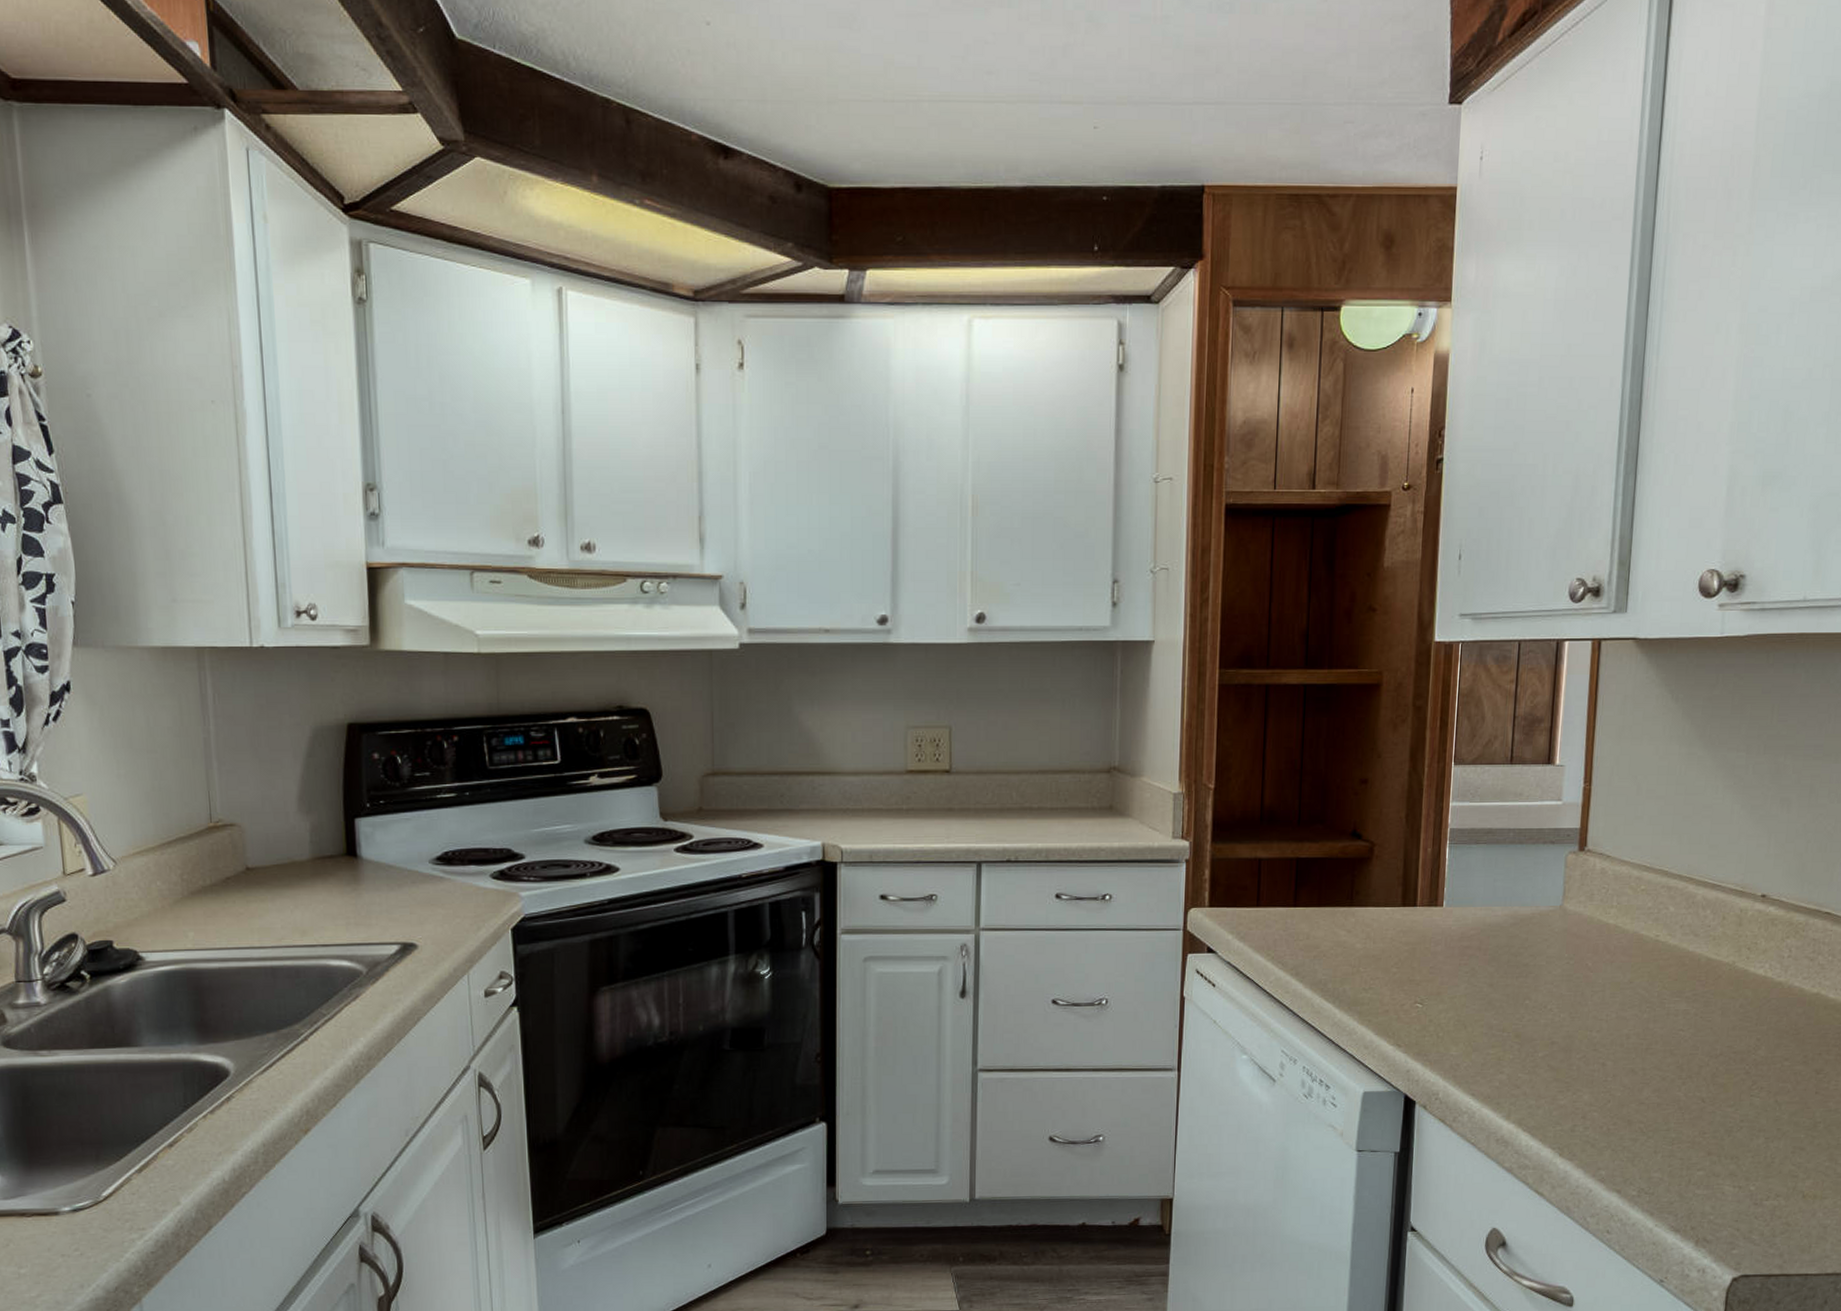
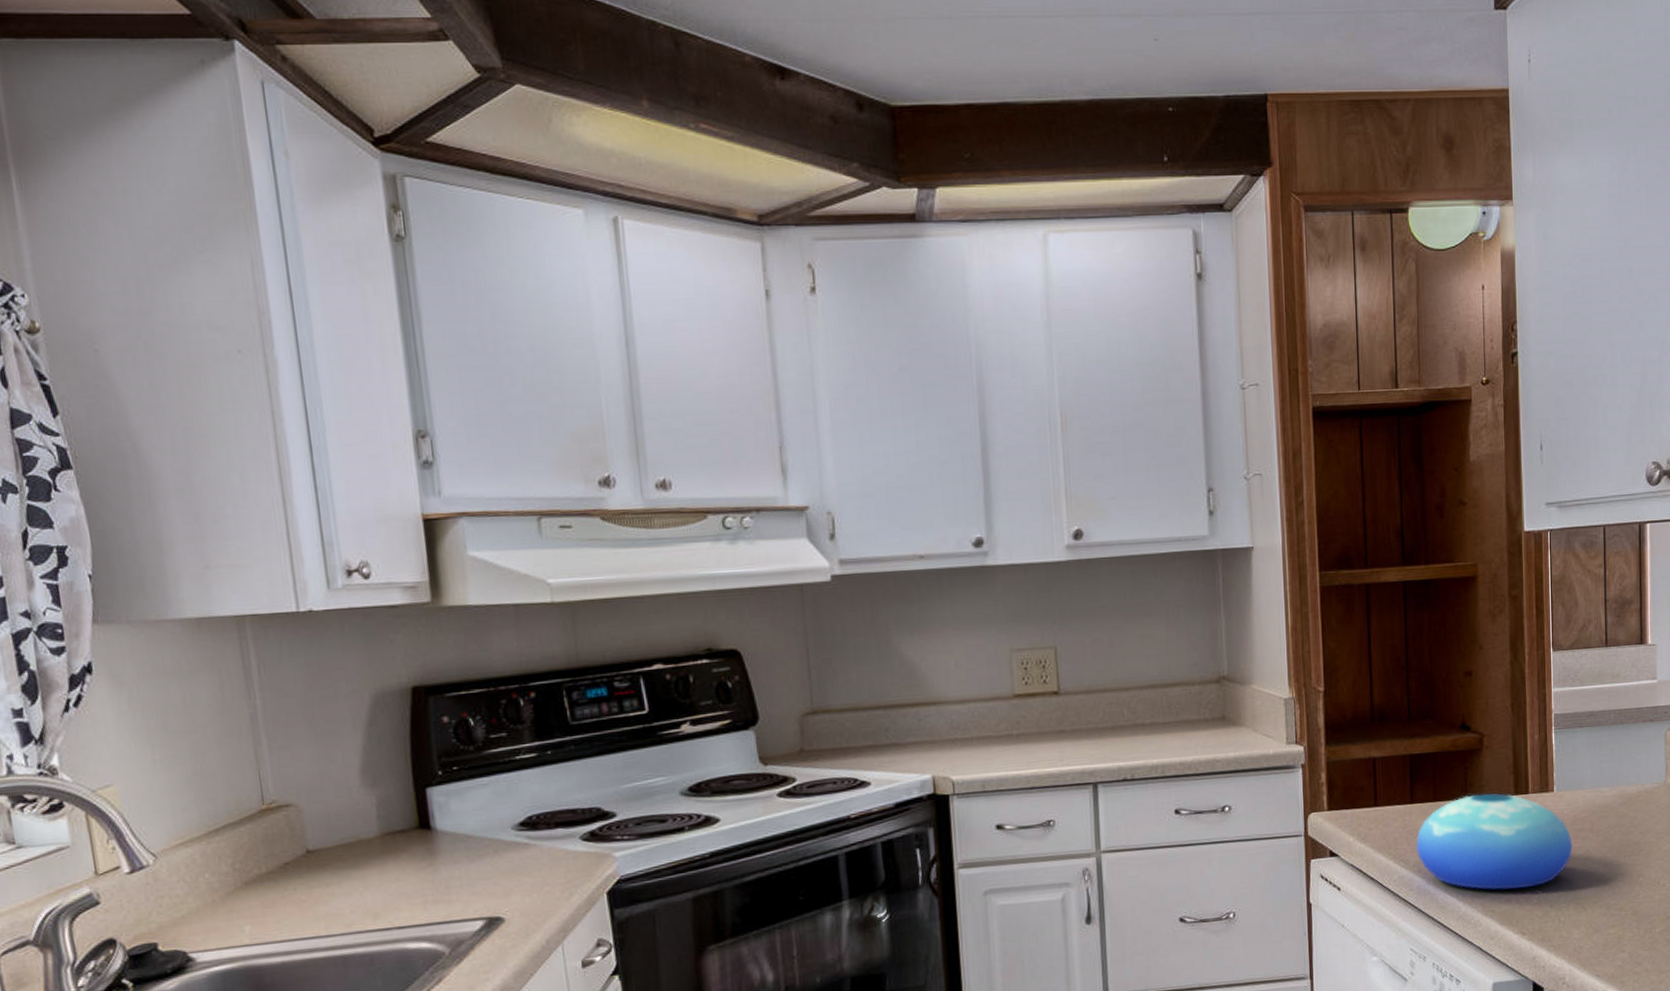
bowl: none [1295,903,1458,1000] -> present [1416,793,1573,890]

